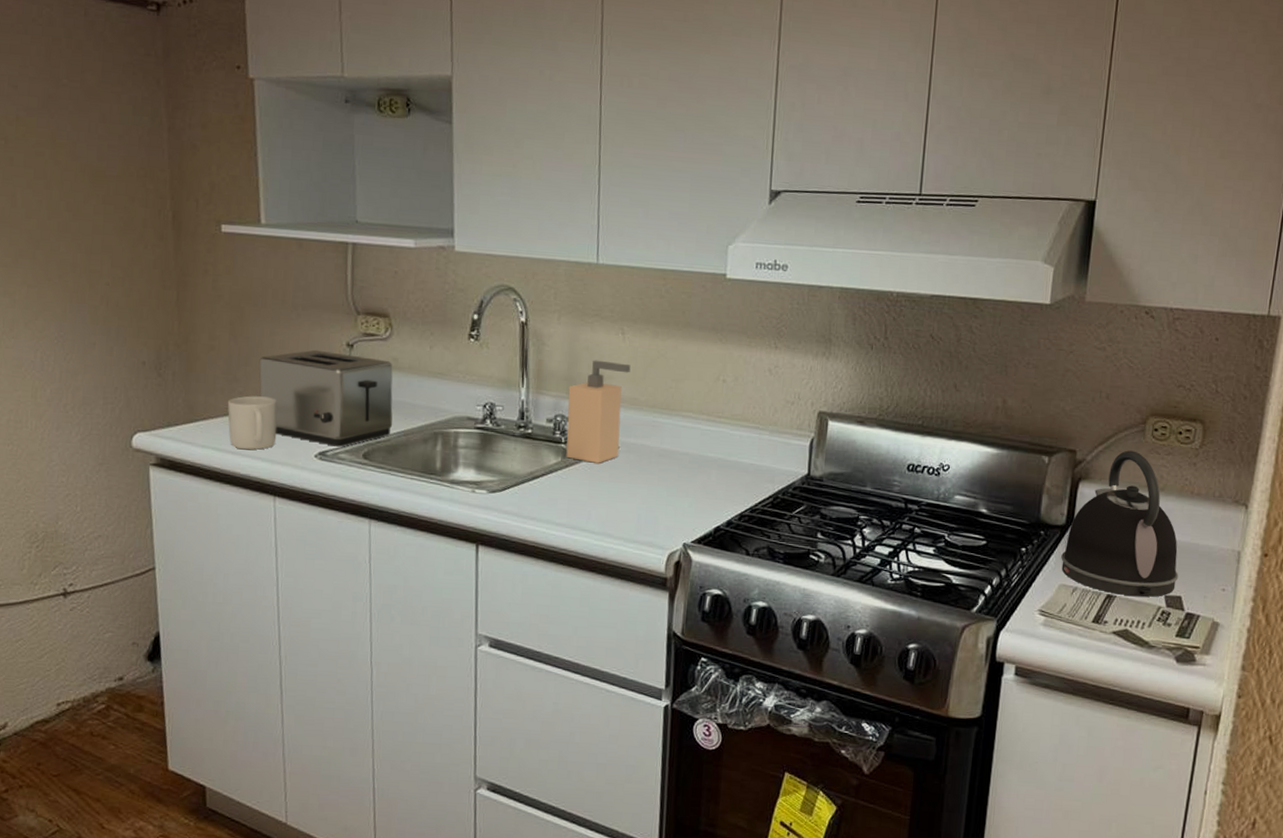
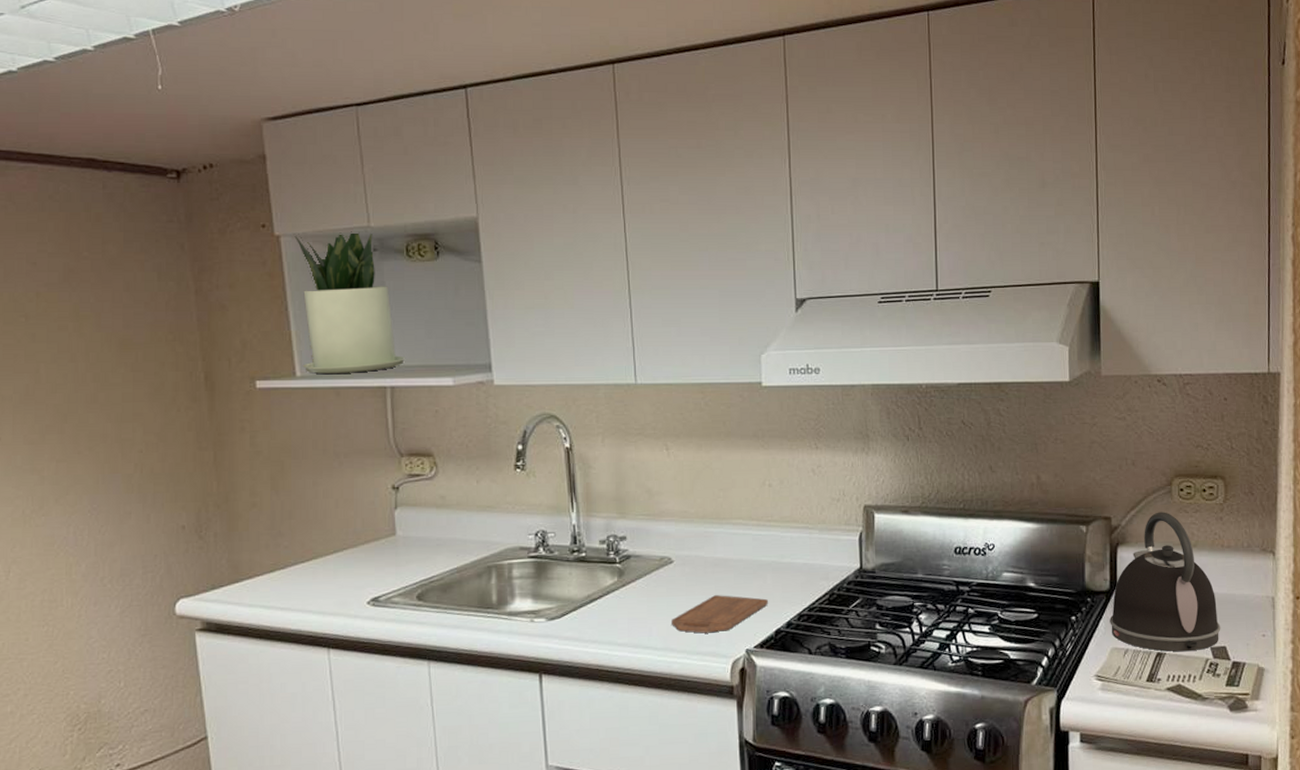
mug: present [227,395,278,450] -> none [273,548,327,605]
toaster: present [259,349,393,447] -> none [303,495,445,591]
planter: none [267,78,370,226] -> present [293,231,406,375]
soap dispenser: present [566,360,631,463] -> none [618,477,678,579]
cutting board: none [611,486,711,523] -> present [672,595,769,634]

